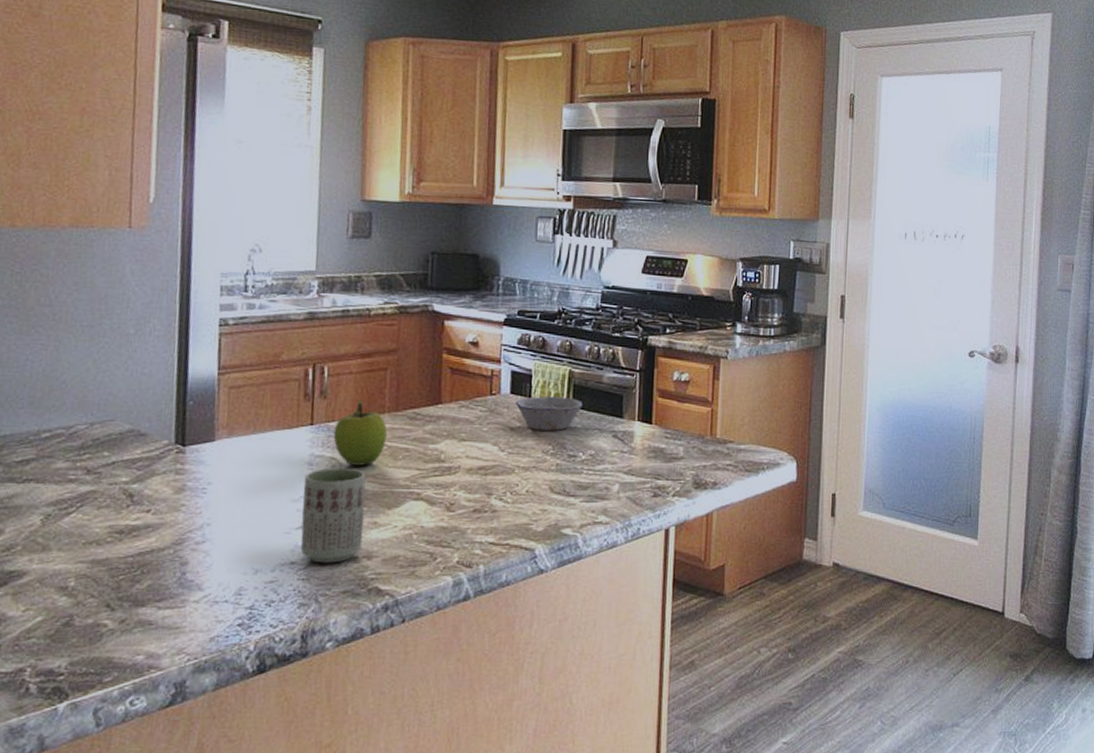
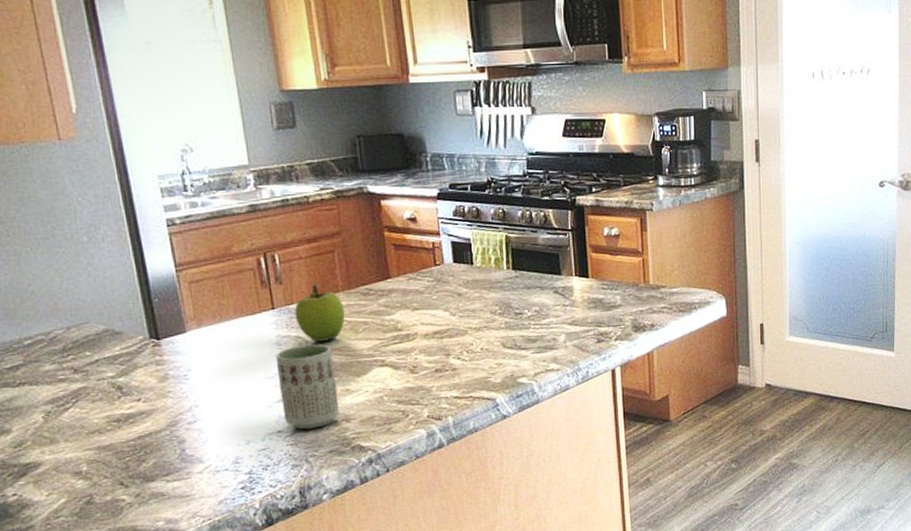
bowl: present [516,395,583,431] -> none [460,260,522,294]

